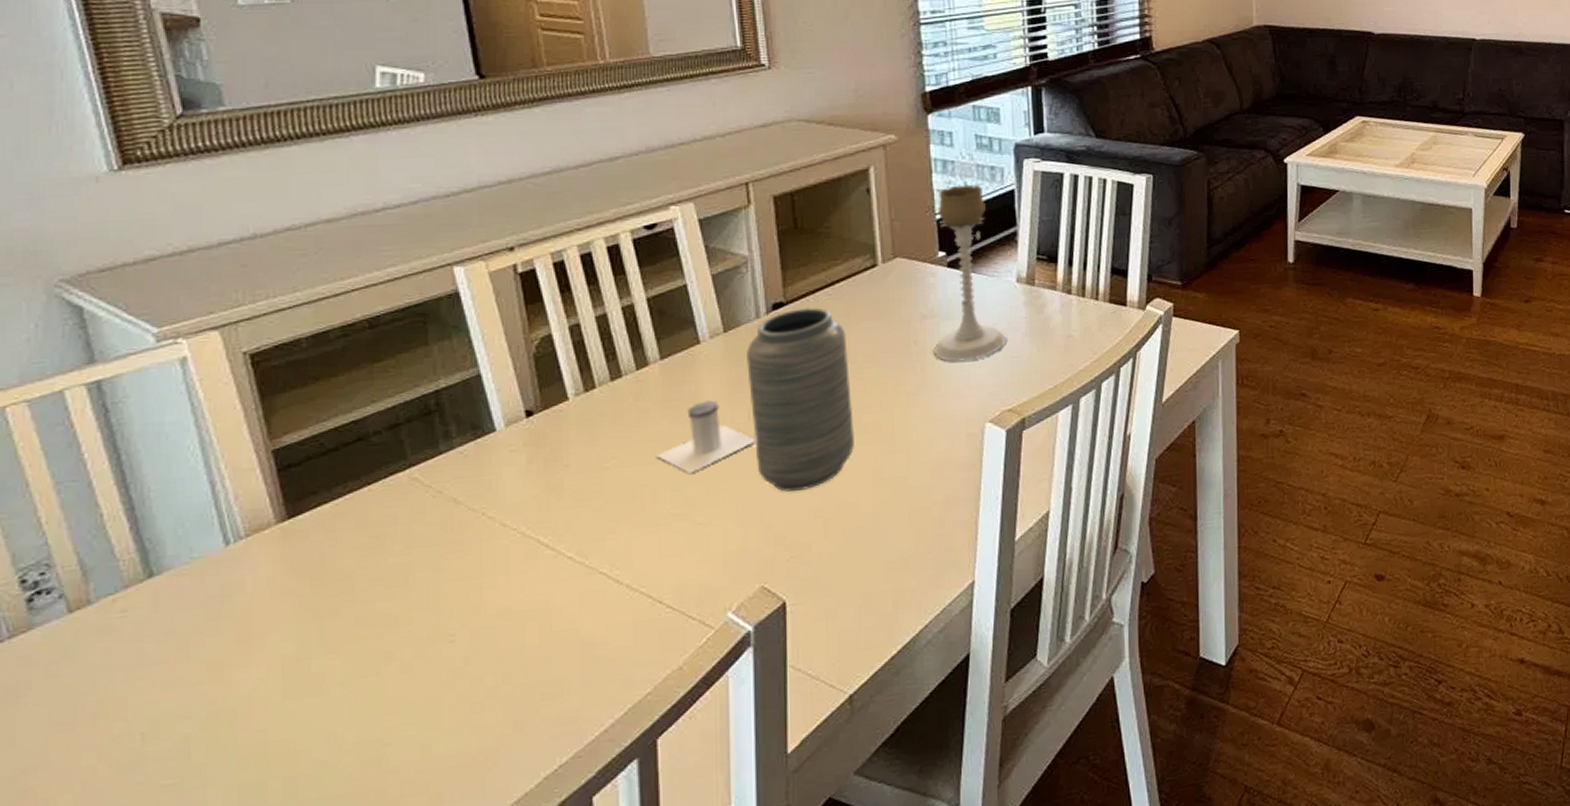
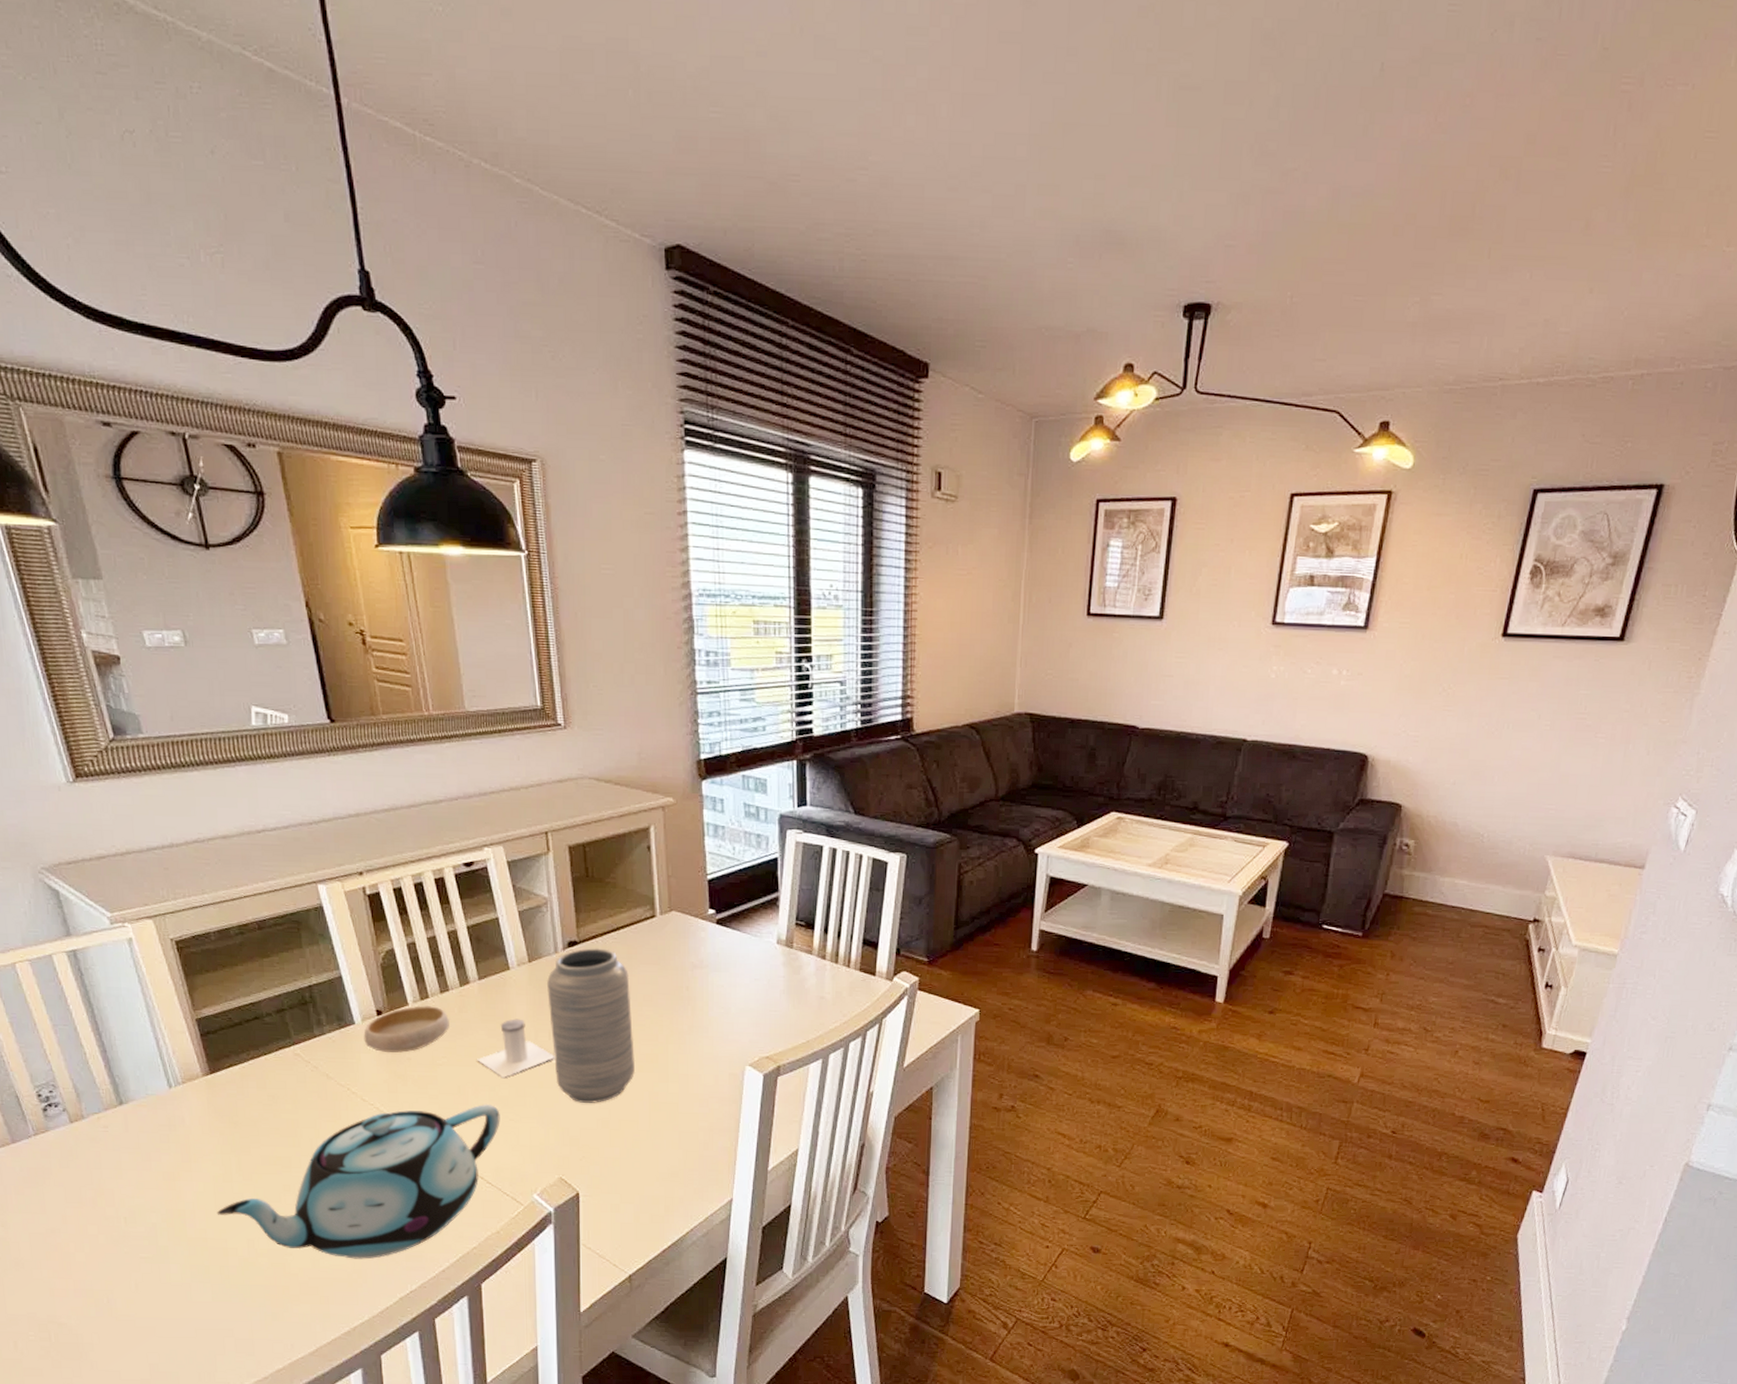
teapot: none [284,508,686,737] -> present [216,1103,500,1259]
bowl: none [507,397,622,462] -> present [363,1006,449,1053]
candle holder: present [933,184,1006,362] -> none [702,849,766,1010]

